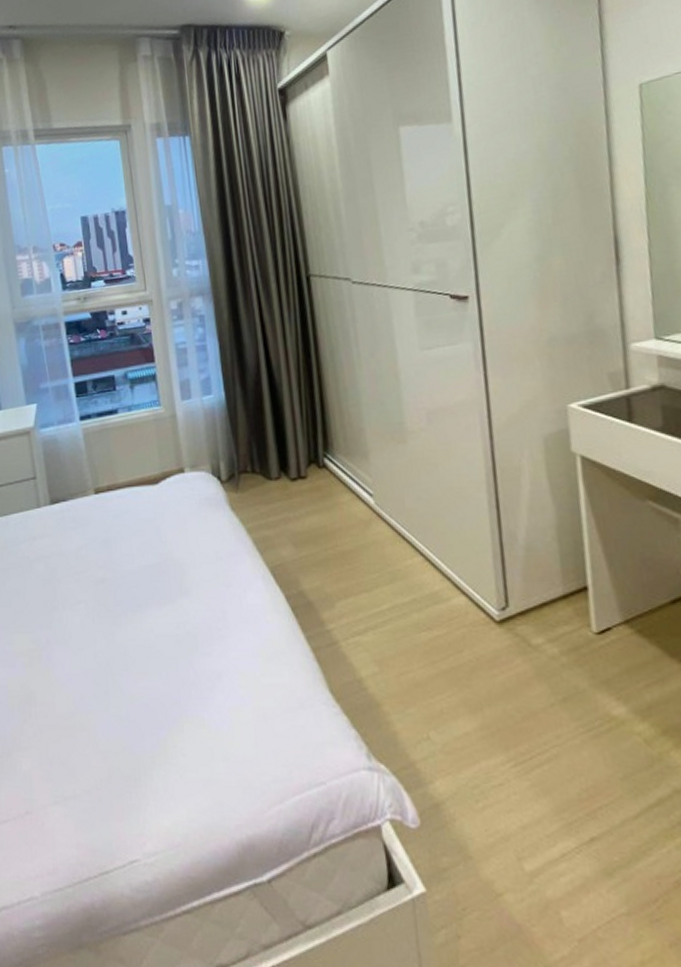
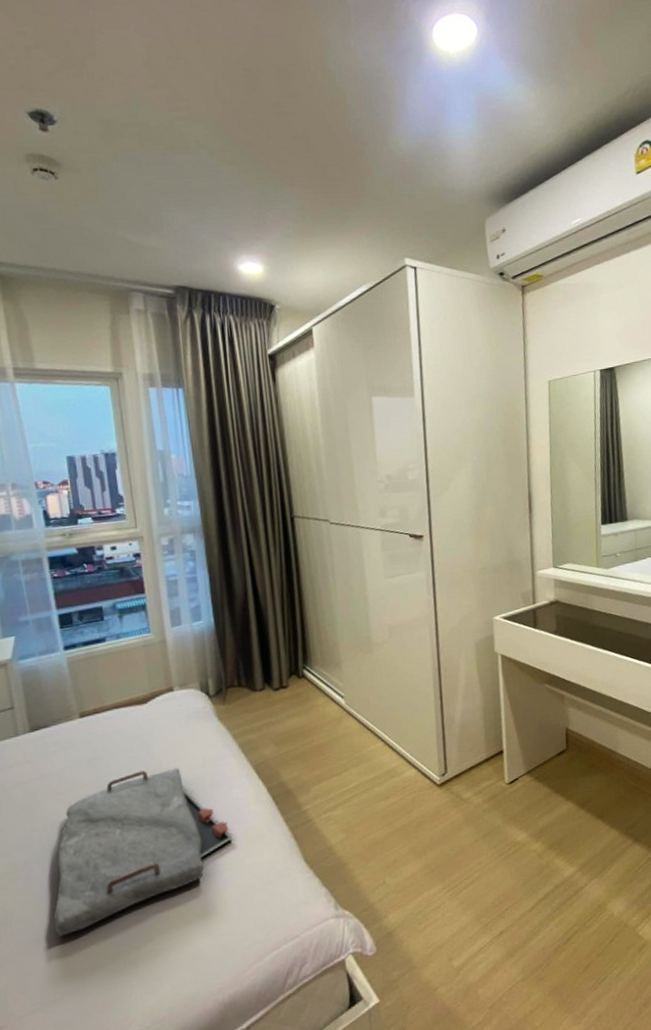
serving tray: none [72,559,250,728] -> present [53,767,234,937]

